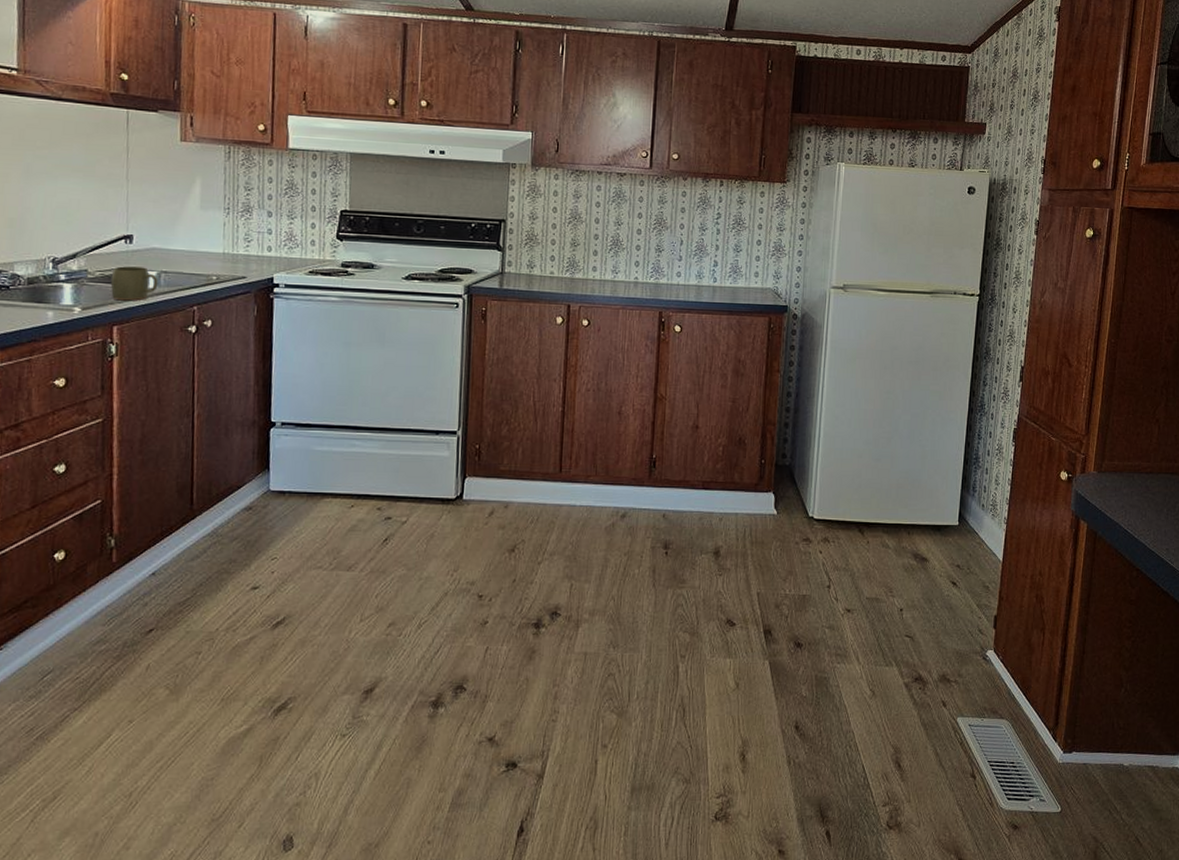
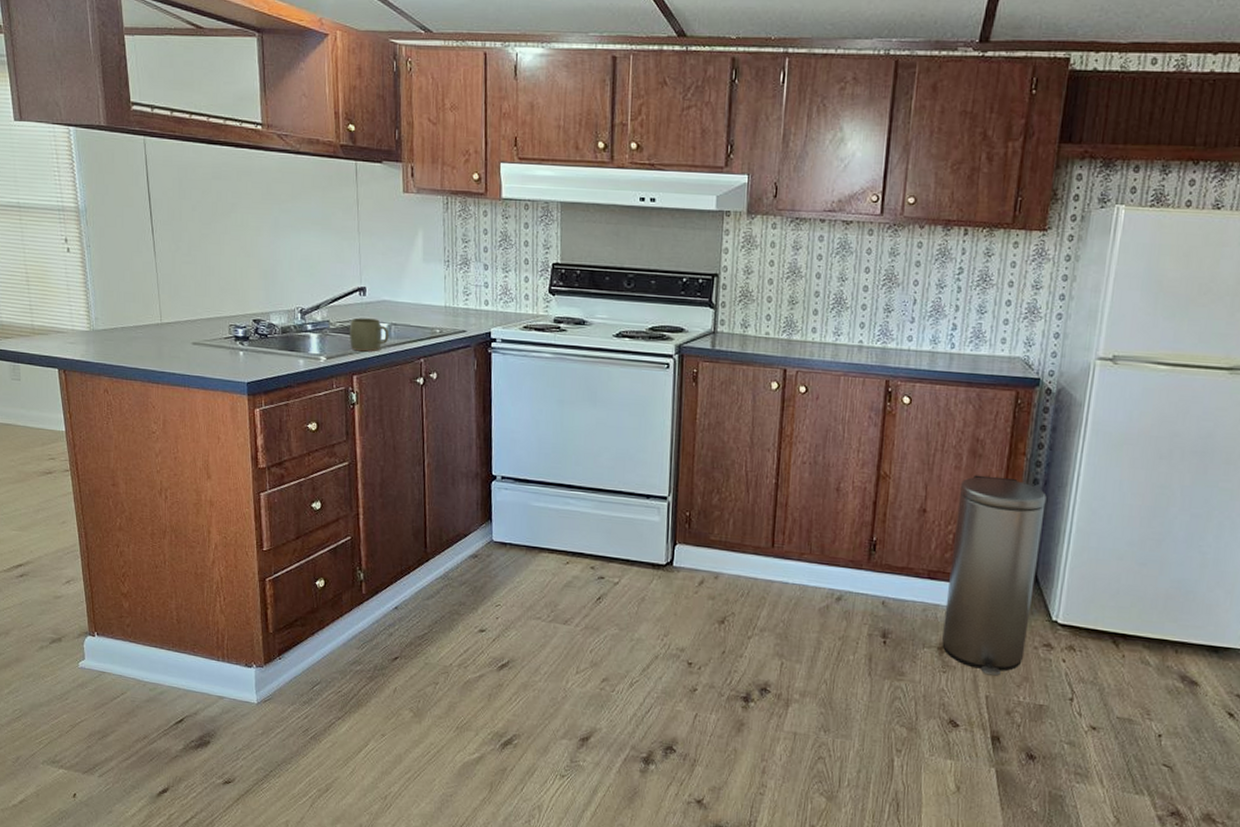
pedal bin: none [717,392,798,573] -> present [942,474,1047,676]

